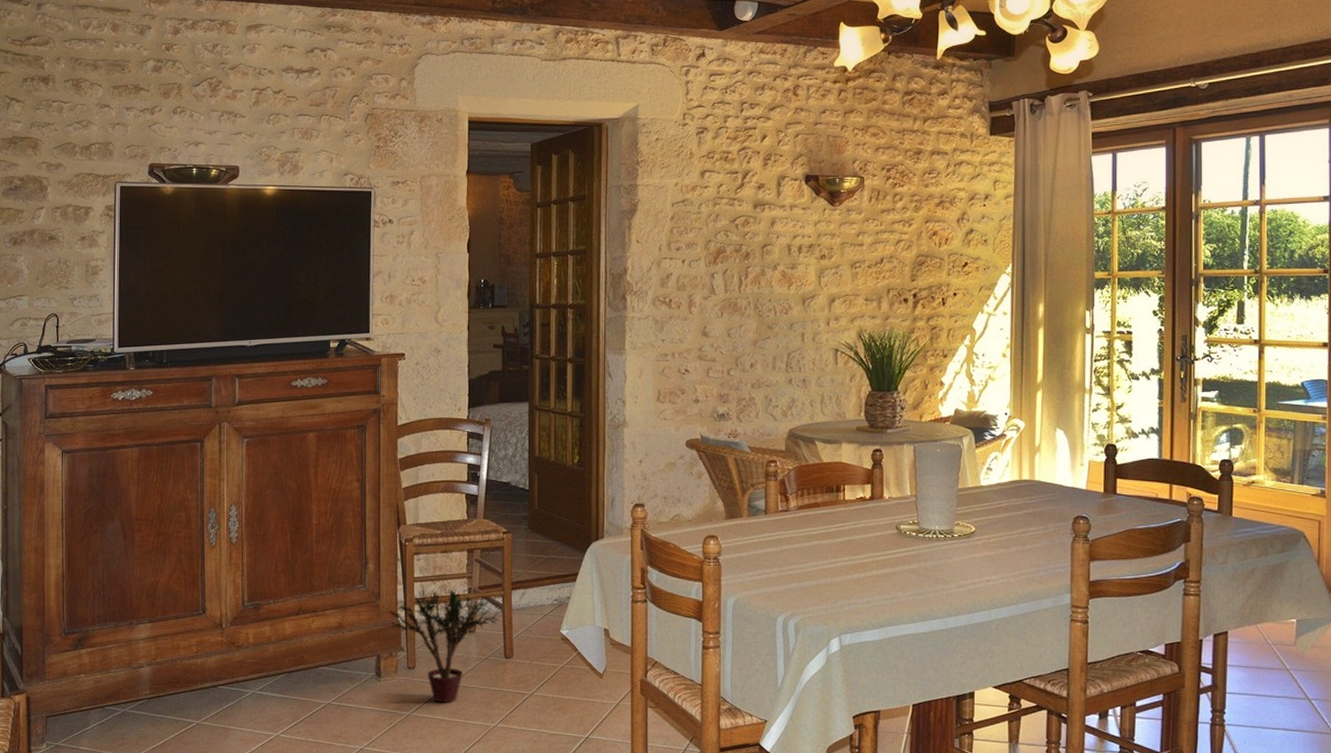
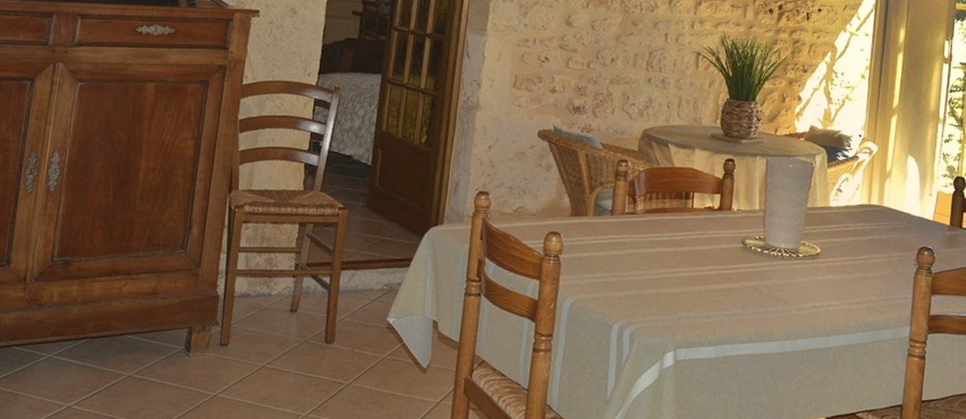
potted plant: present [389,588,500,703] -> none [207,261,325,386]

